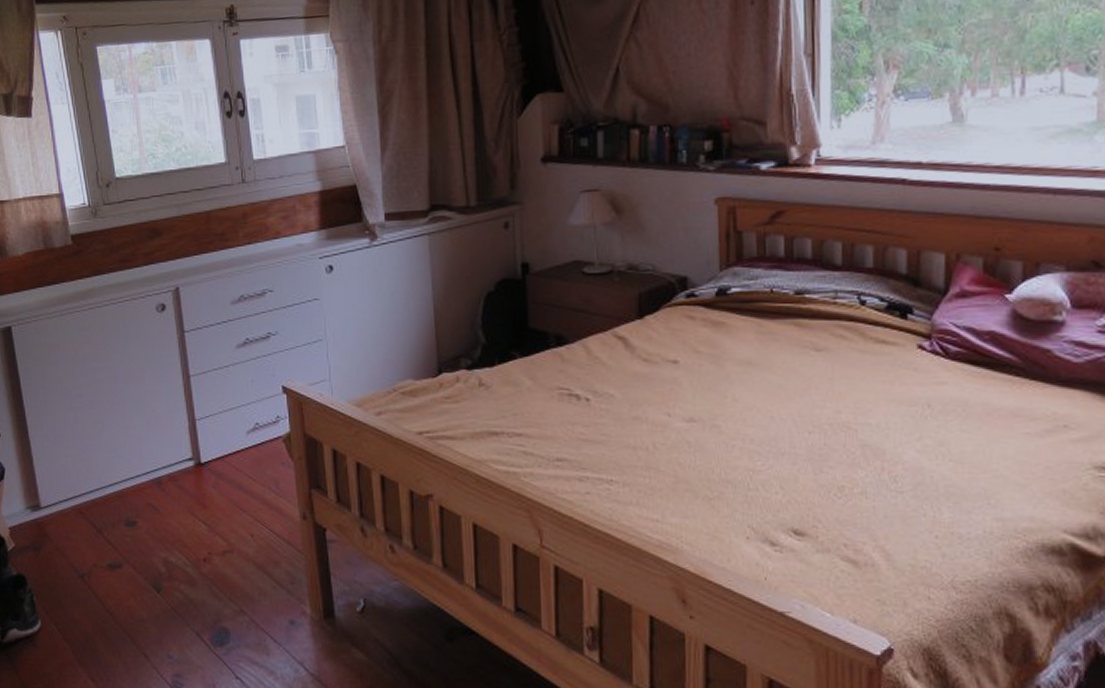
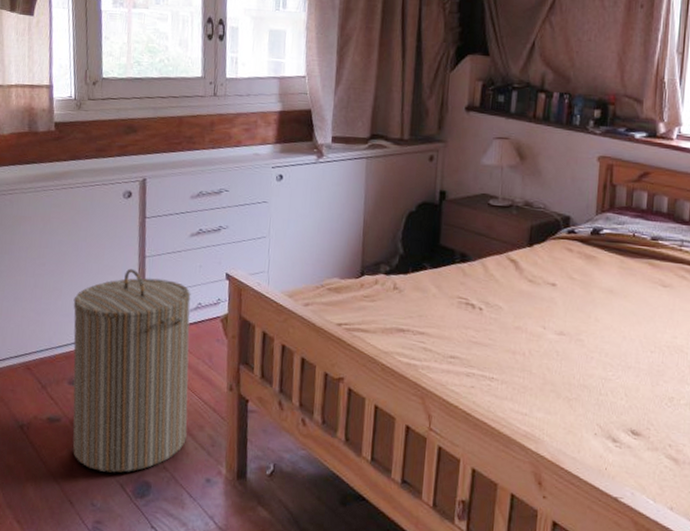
laundry hamper: none [118,391,262,620] -> present [72,268,191,473]

